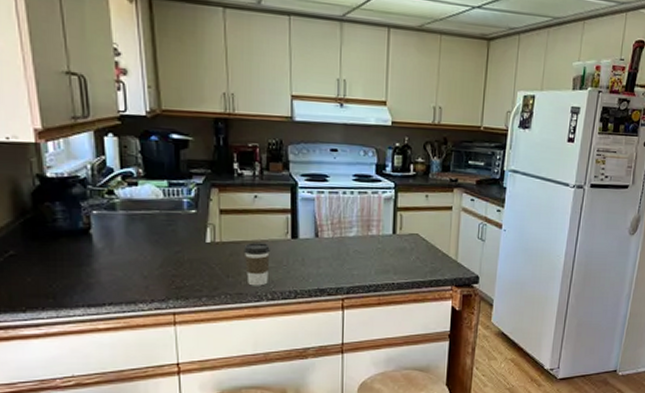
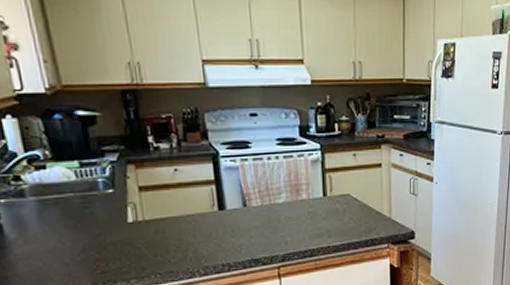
coffee cup: present [244,242,270,286] -> none [169,217,199,263]

